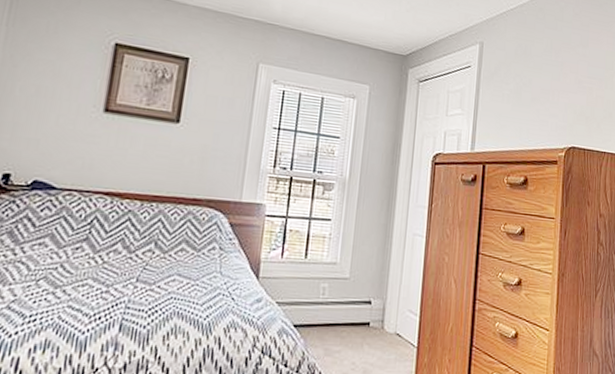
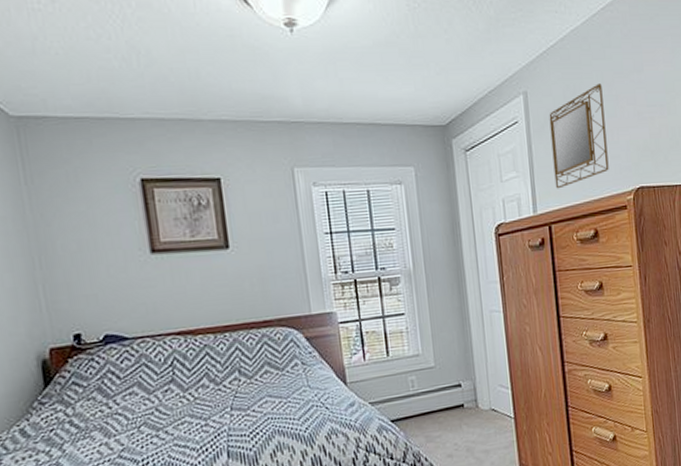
home mirror: none [495,49,550,133] -> present [549,83,609,189]

